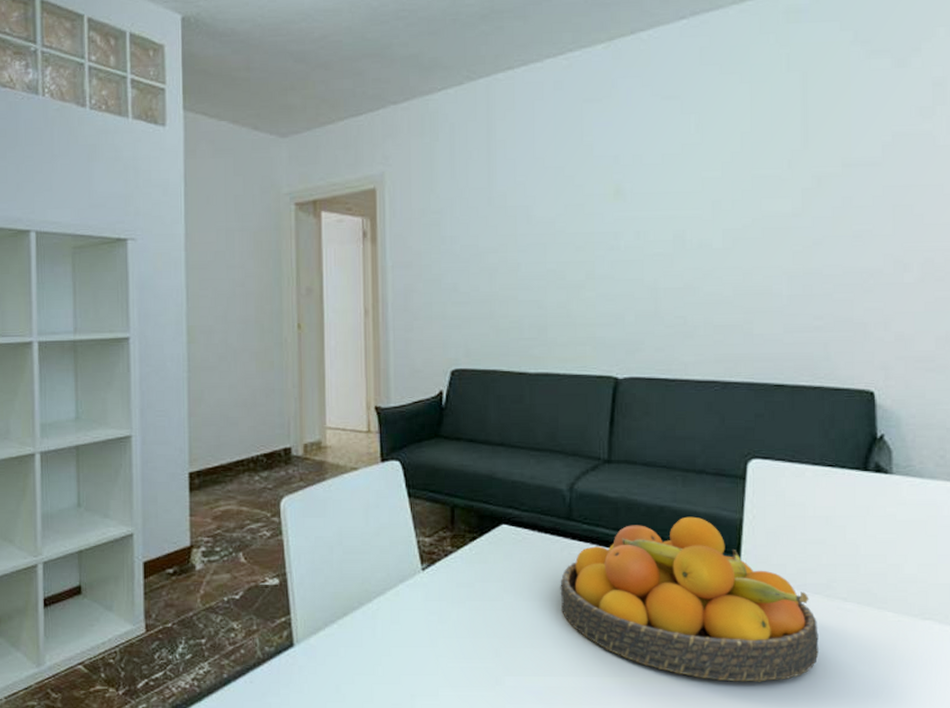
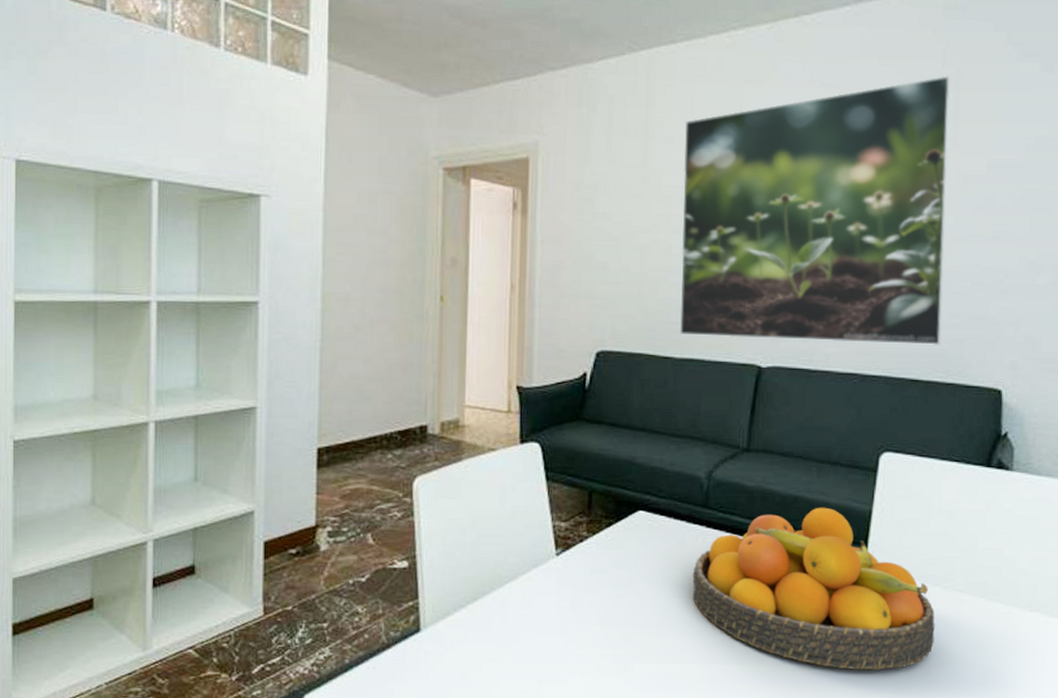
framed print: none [526,79,805,351] -> present [680,76,950,346]

